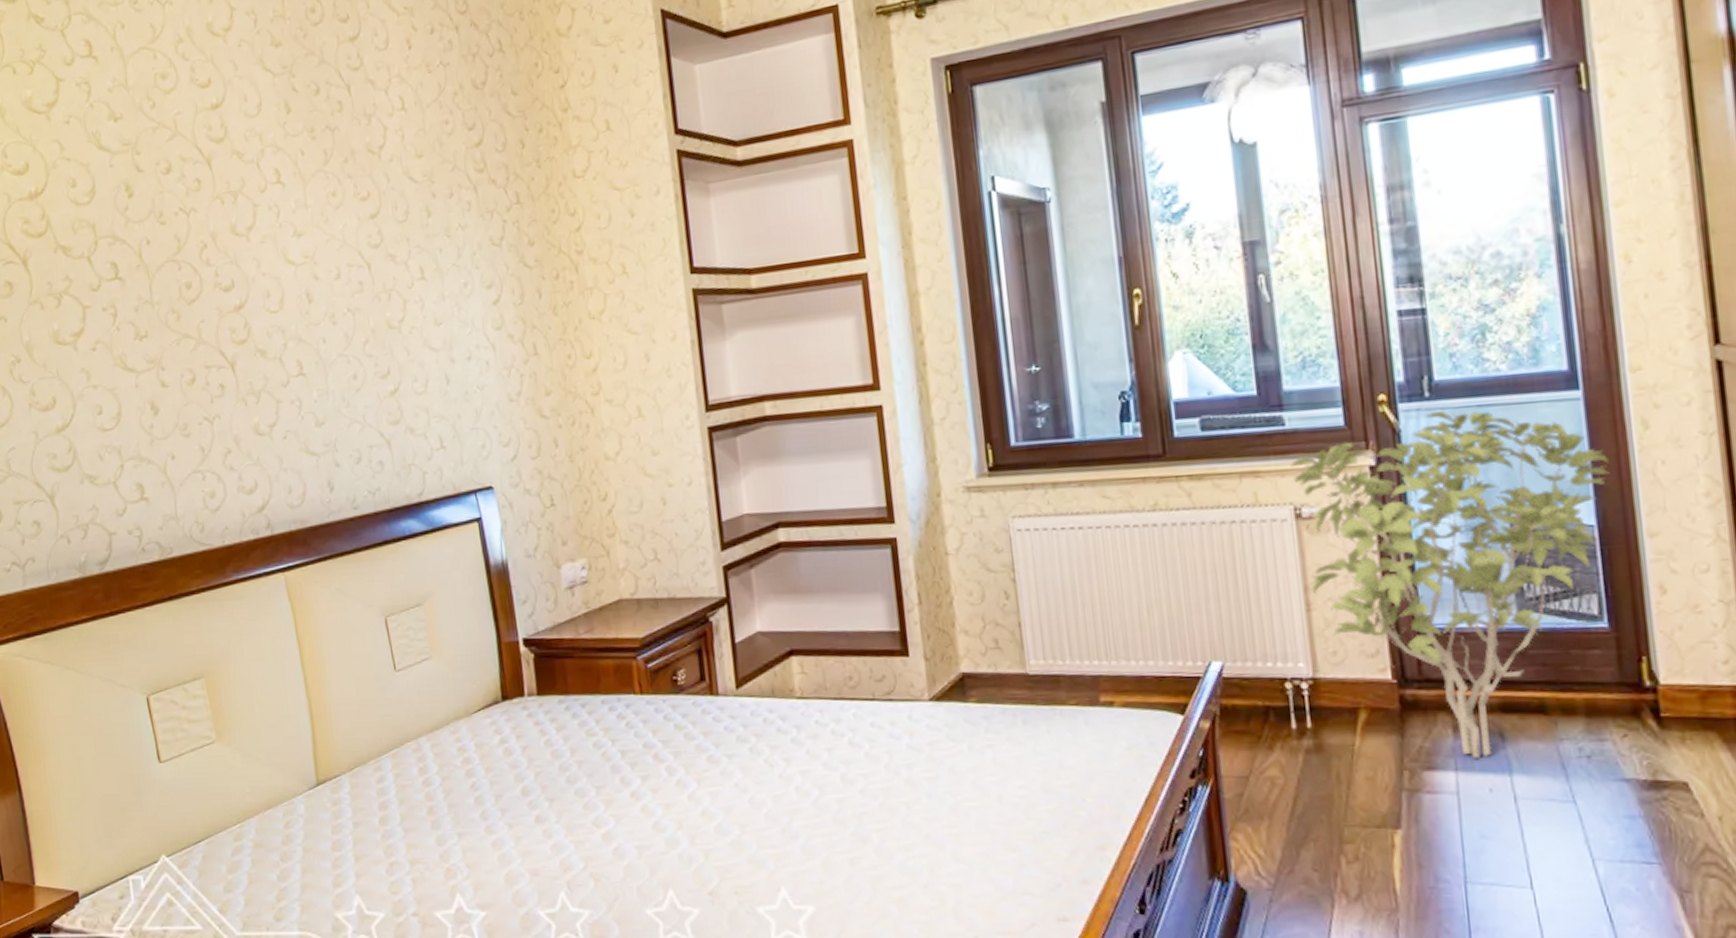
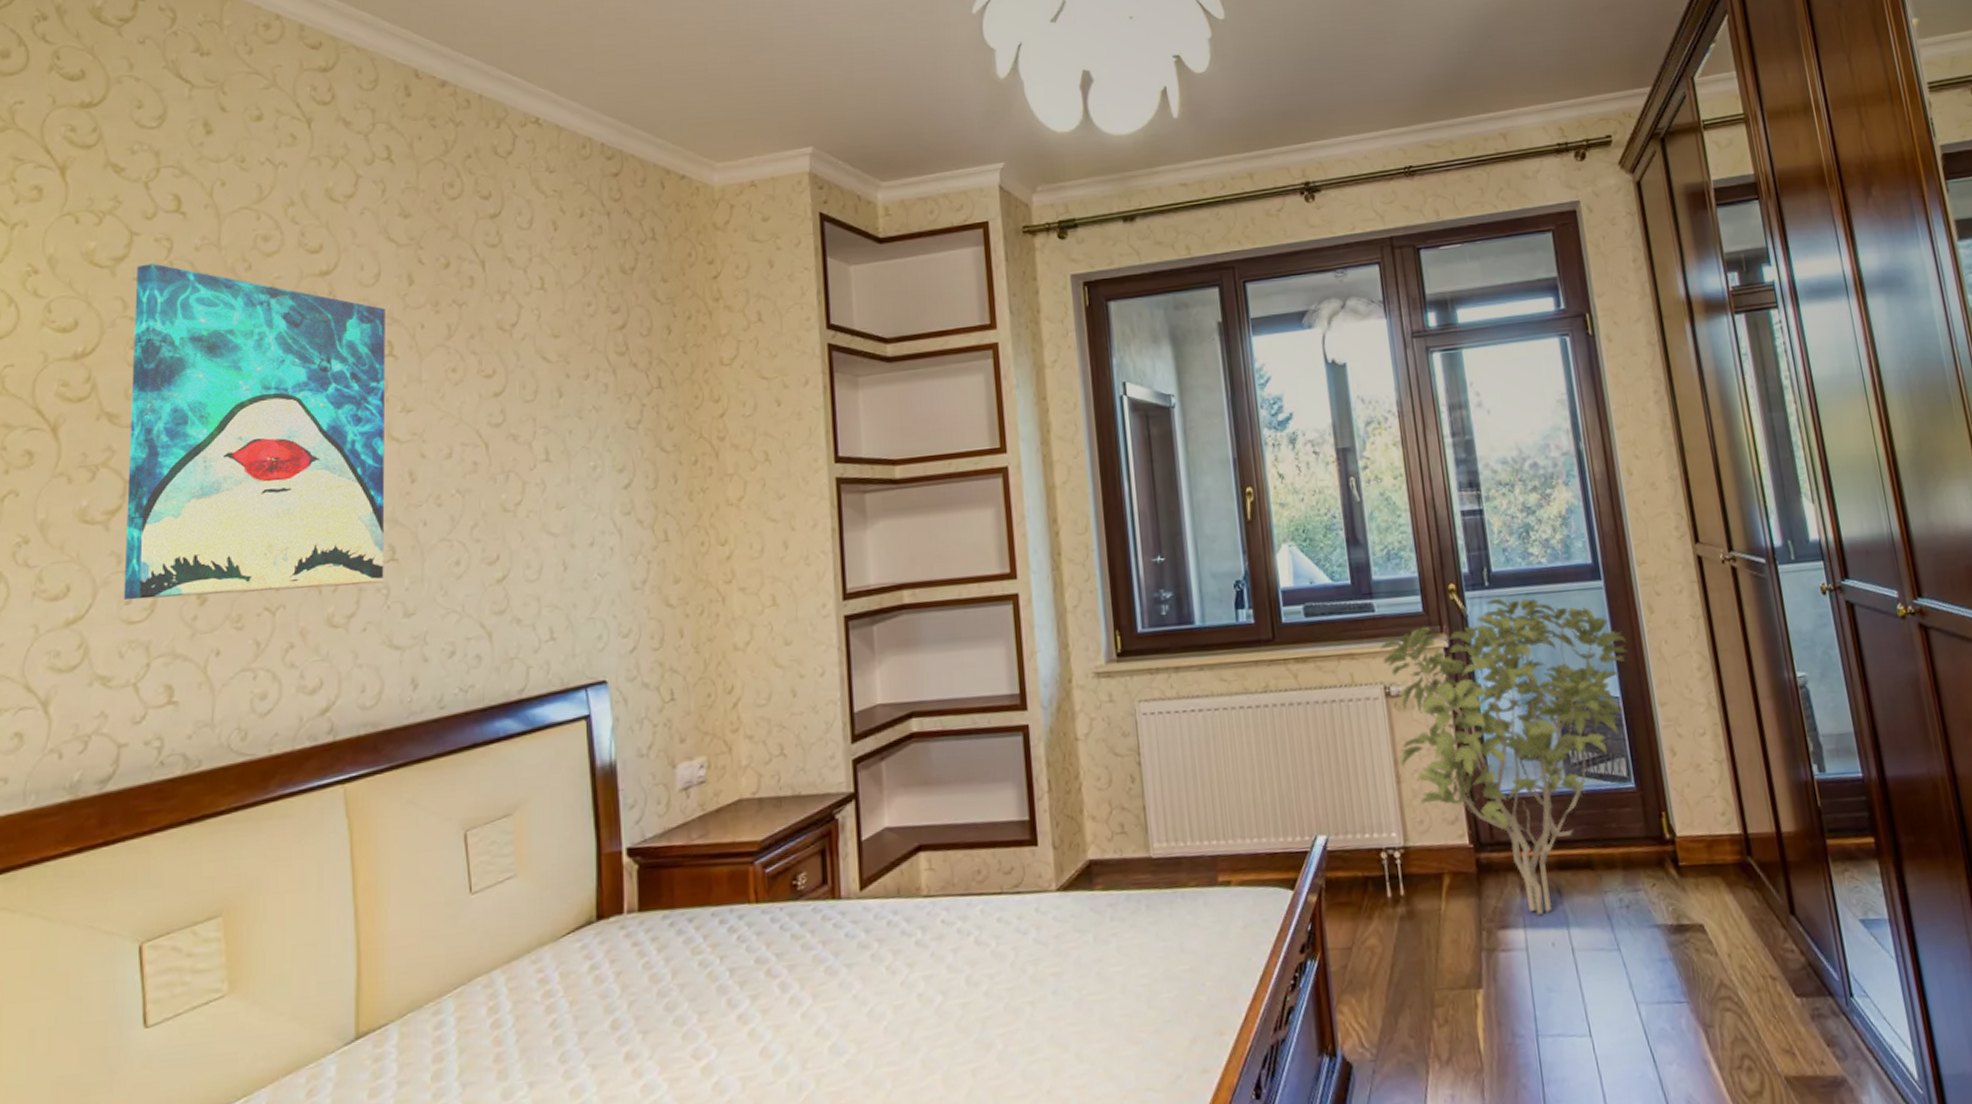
wall art: none [66,106,296,411] -> present [123,263,386,601]

